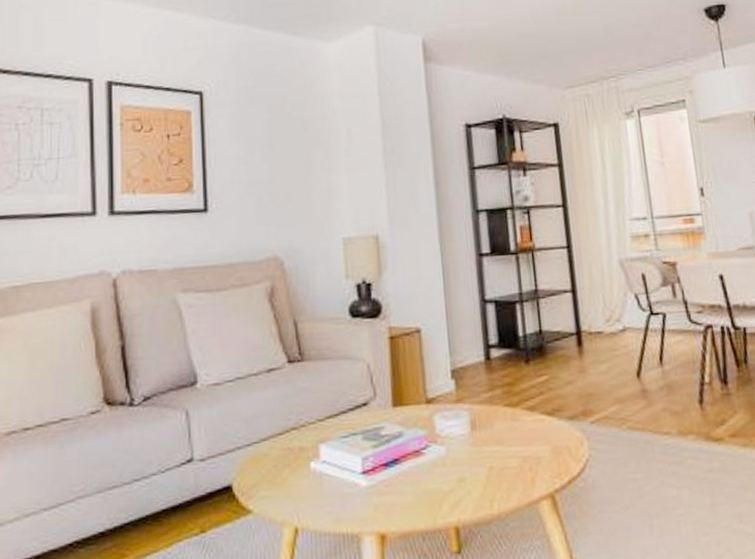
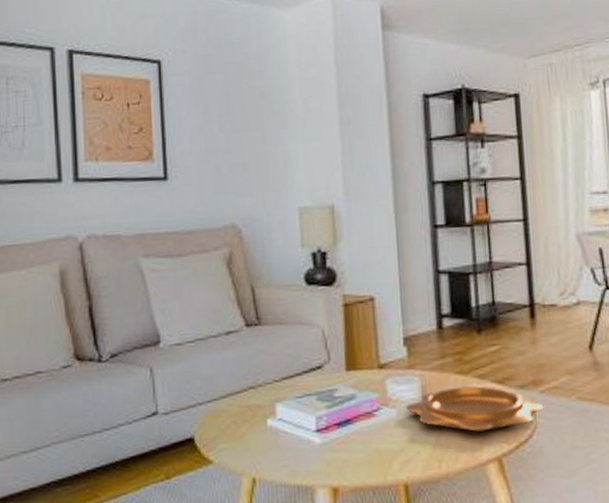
decorative bowl: none [454,419,595,467] -> present [405,386,544,432]

